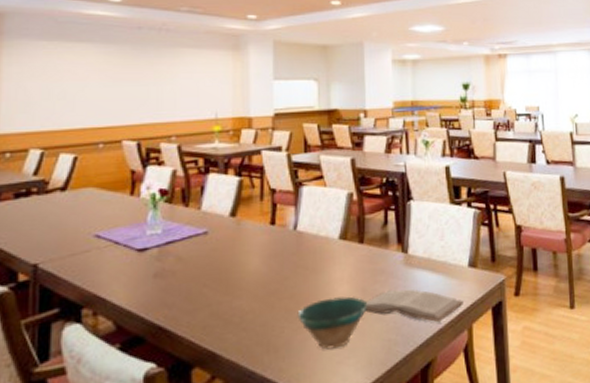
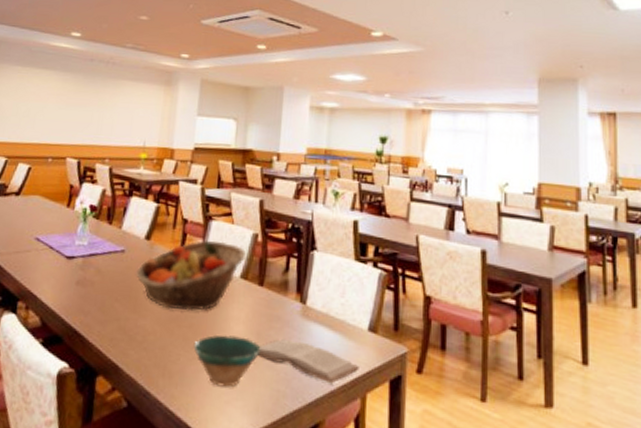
fruit basket: none [224,205,343,284] -> present [136,240,247,310]

